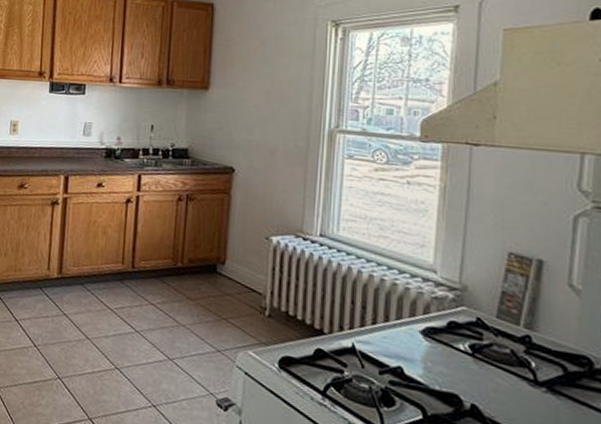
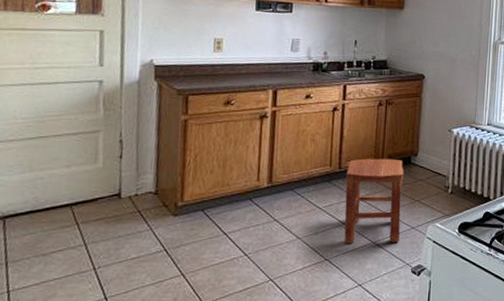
stool: none [136,259,208,365] -> present [344,158,404,244]

